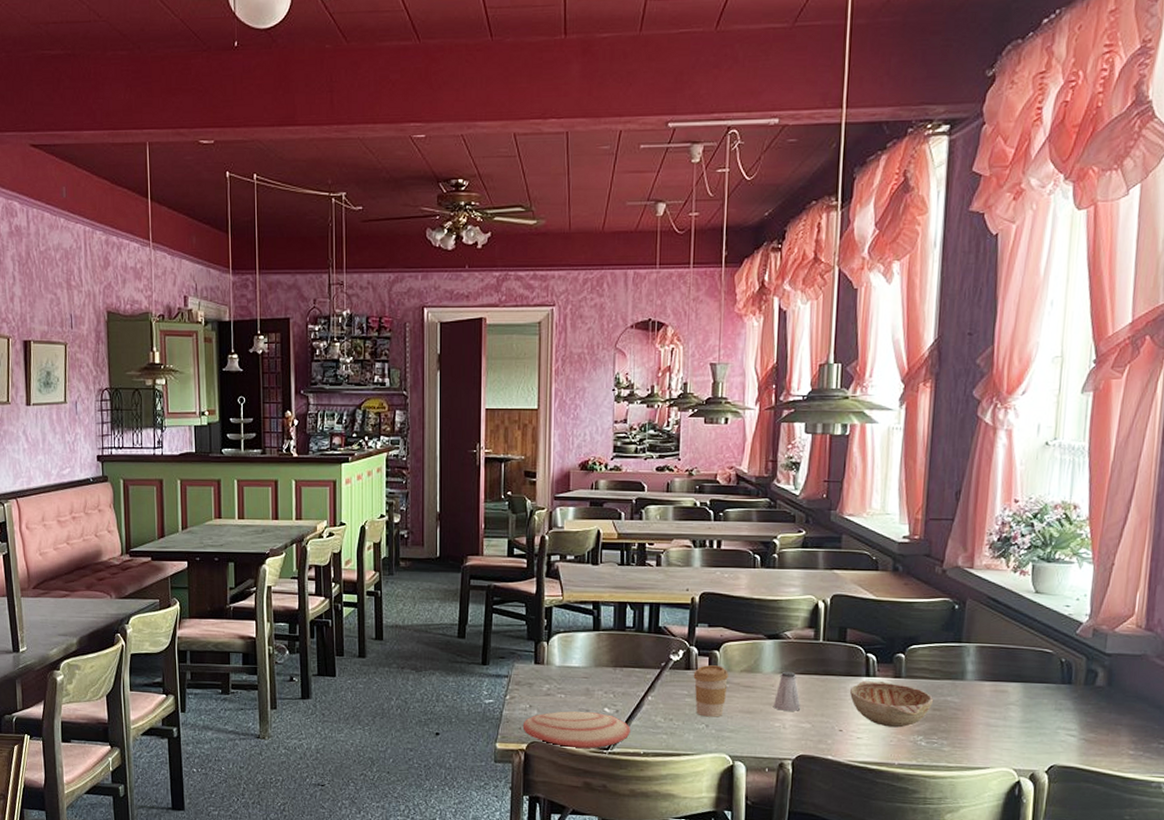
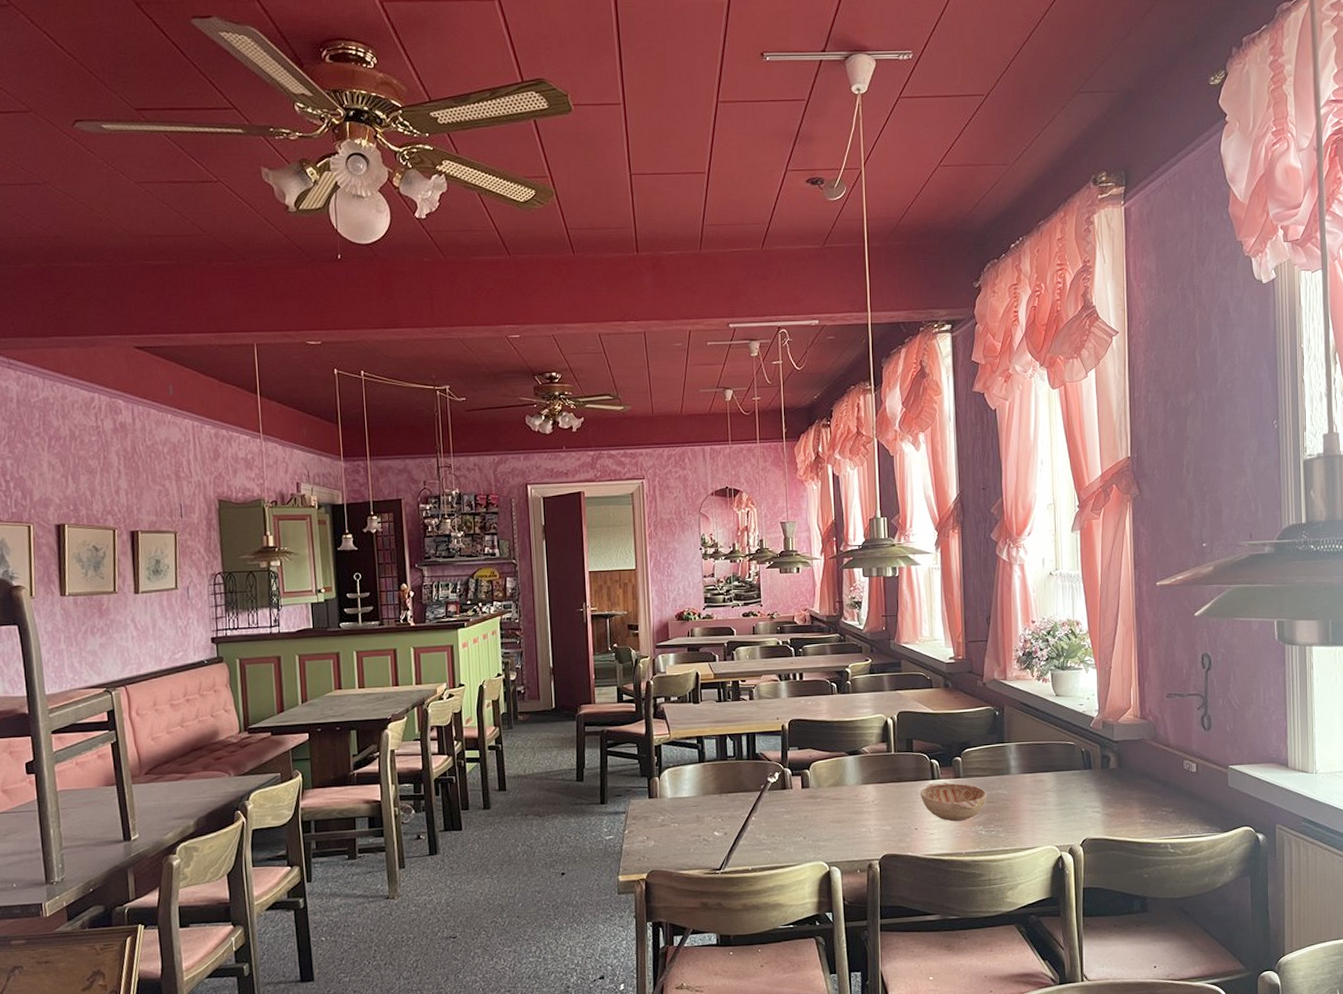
plate: present [522,711,630,749] -> none [642,837,739,872]
coffee cup: present [693,665,729,717] -> none [789,783,820,830]
saltshaker: present [773,671,801,711] -> none [858,782,882,817]

